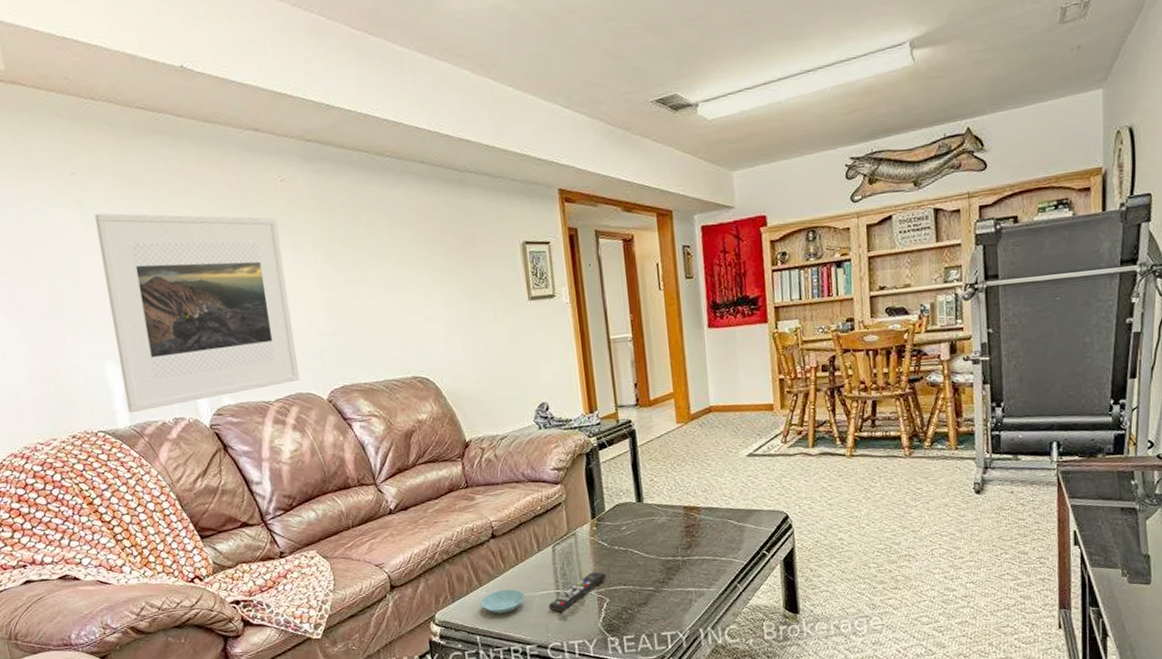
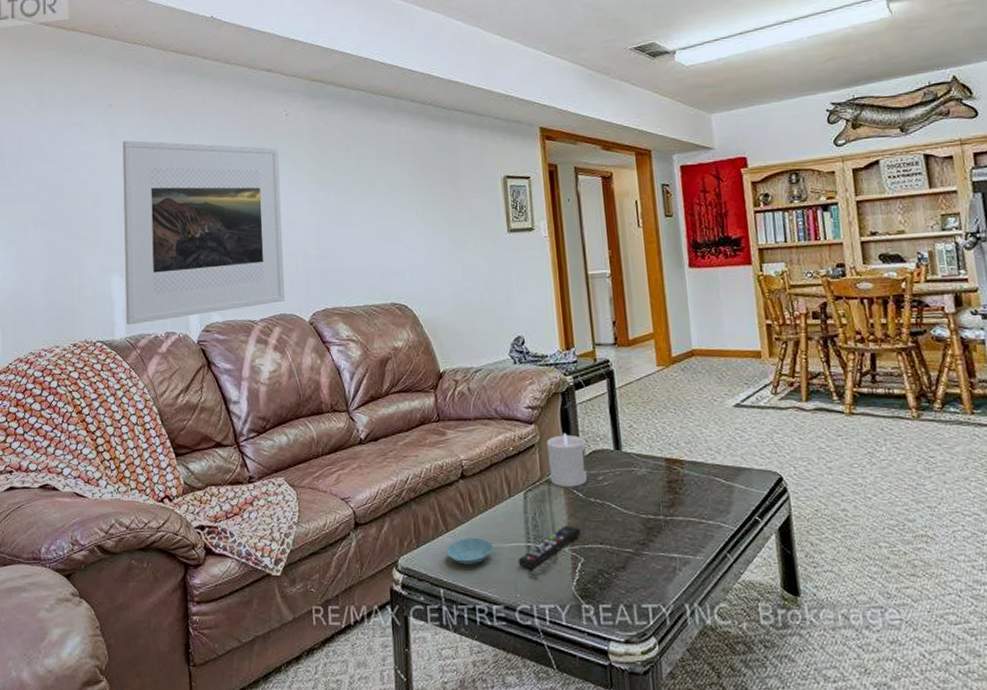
candle: none [573,490,612,539] -> present [547,433,588,488]

